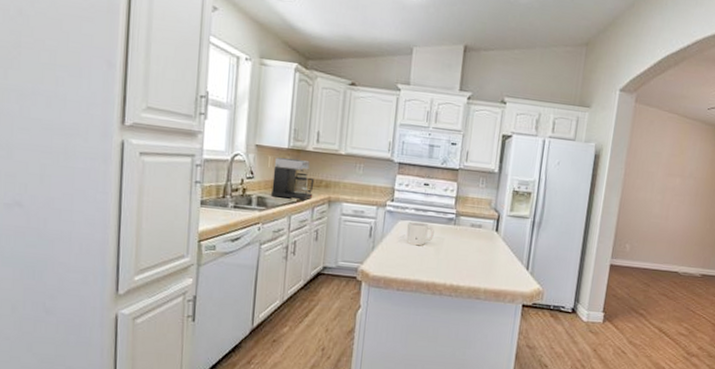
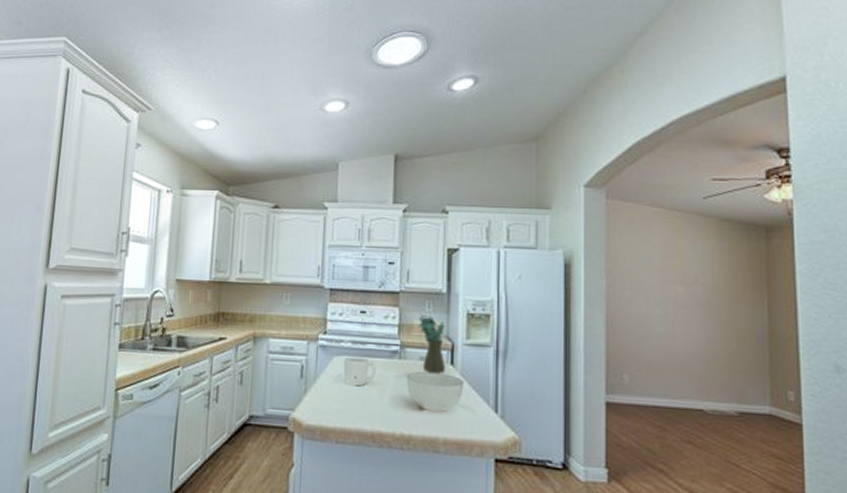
coffee maker: present [271,157,315,200] -> none [192,291,238,338]
bowl: none [458,236,505,269] -> present [406,372,464,413]
vase: none [472,188,494,240] -> present [419,313,446,375]

